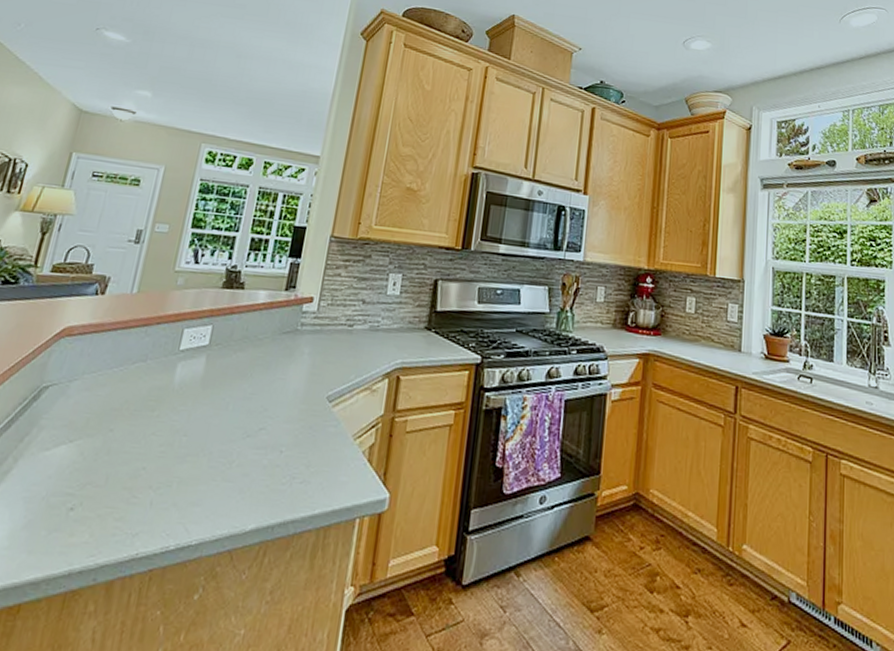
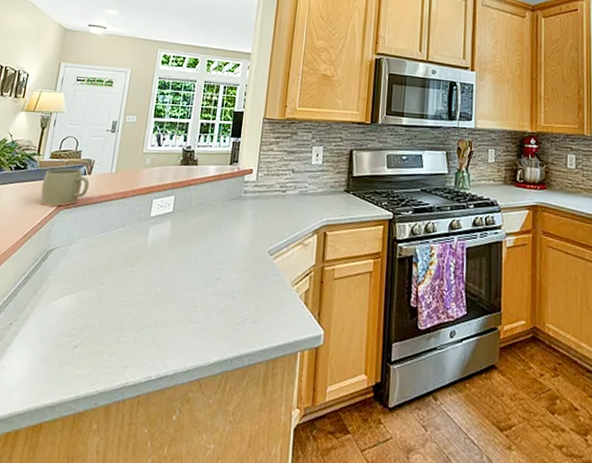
mug: none [34,285,102,333] -> present [40,168,90,207]

